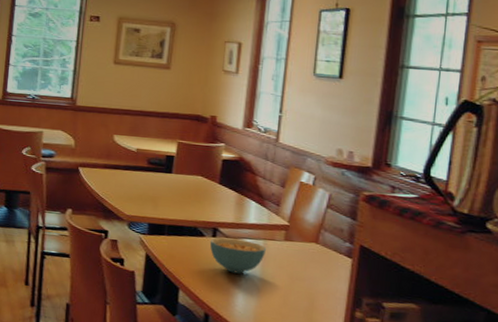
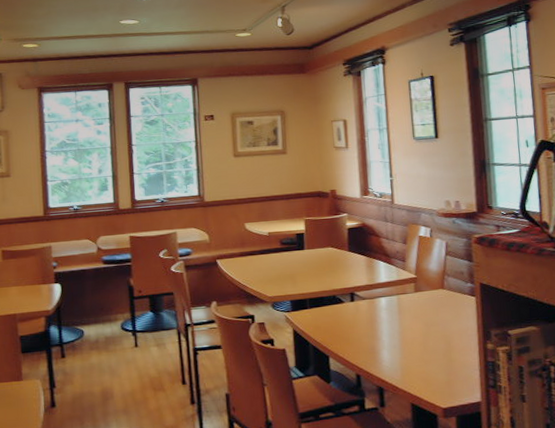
cereal bowl: present [209,237,266,274] -> none [349,298,401,332]

